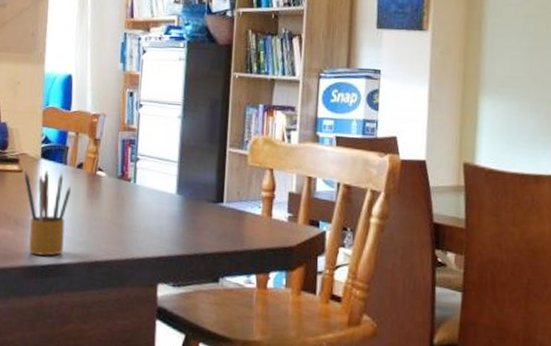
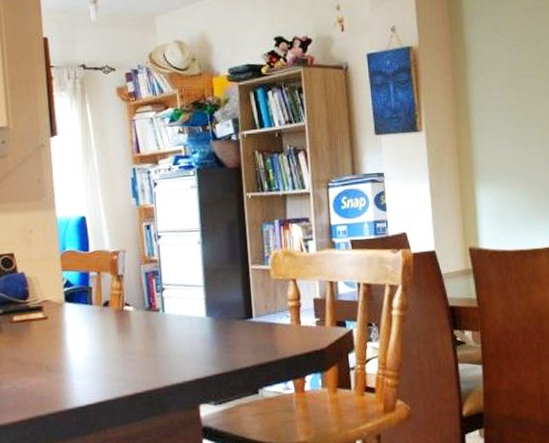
pencil box: present [24,170,72,256] -> none [50,313,101,398]

